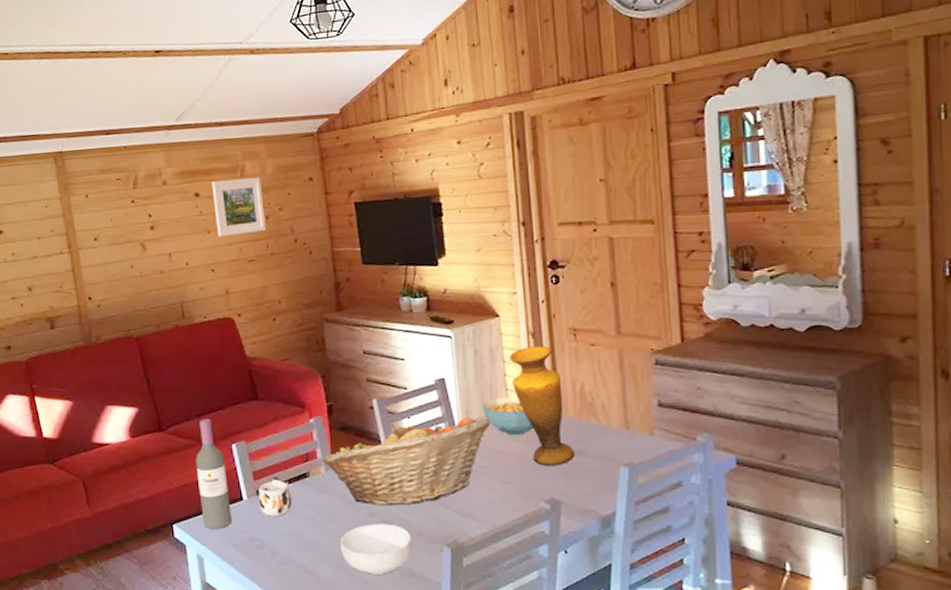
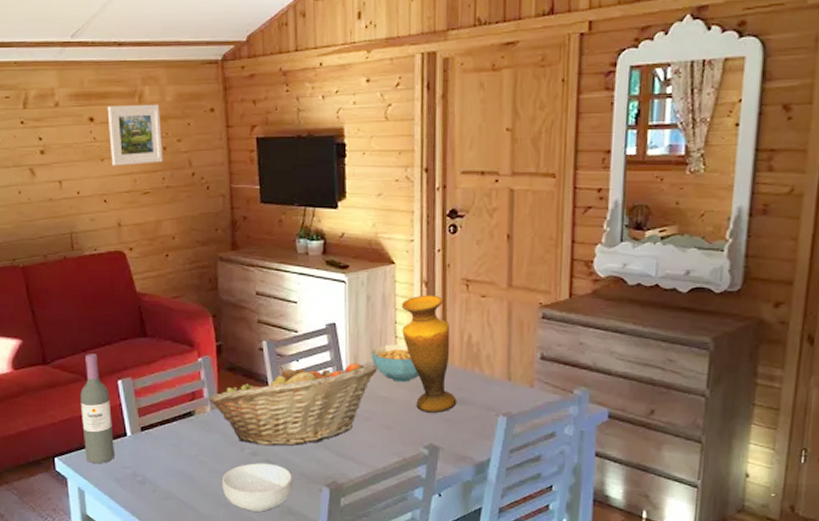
mug: present [257,476,292,517] -> none [141,414,176,453]

